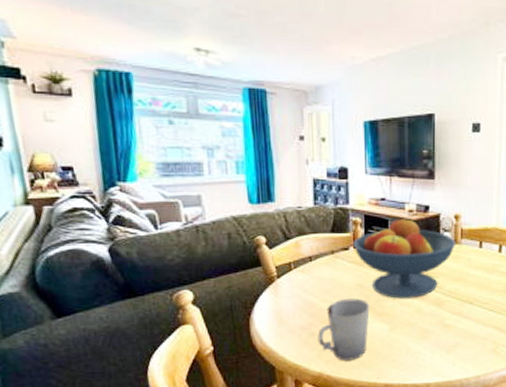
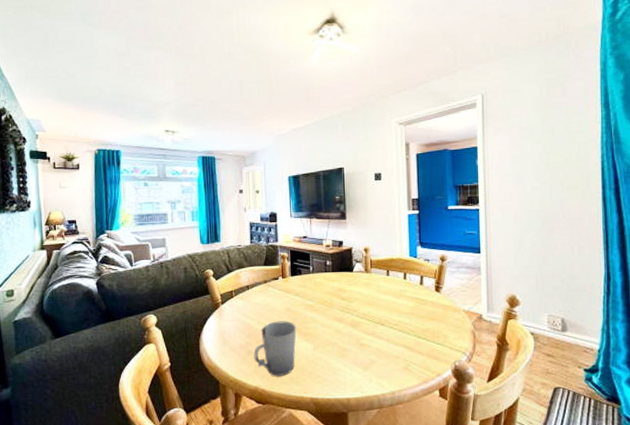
fruit bowl: present [353,218,455,299] -> none [282,252,366,321]

